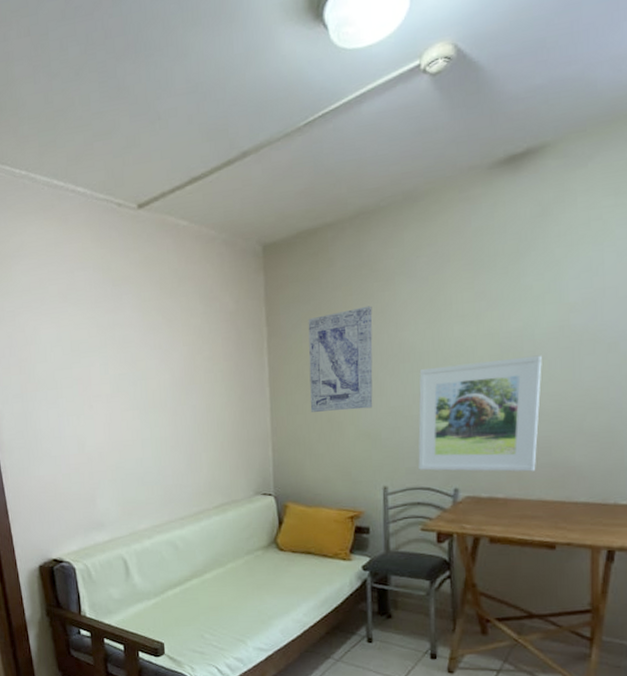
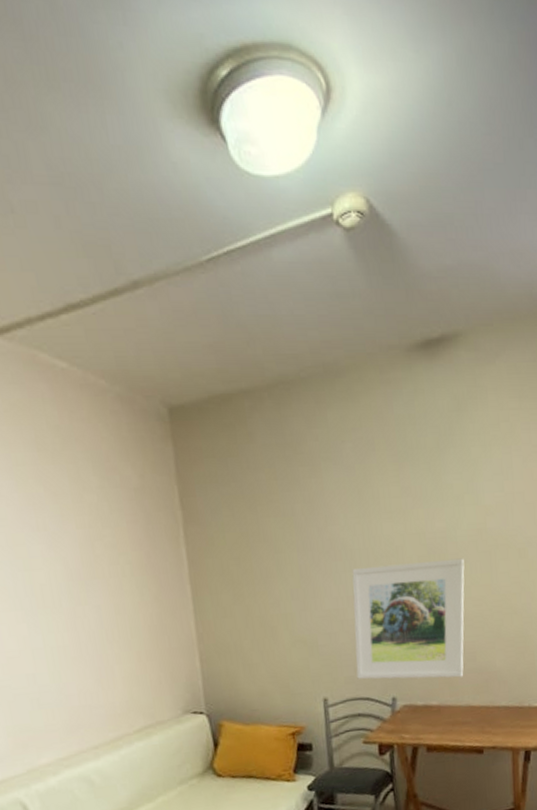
wall art: present [308,306,373,412] -> none [229,493,307,616]

